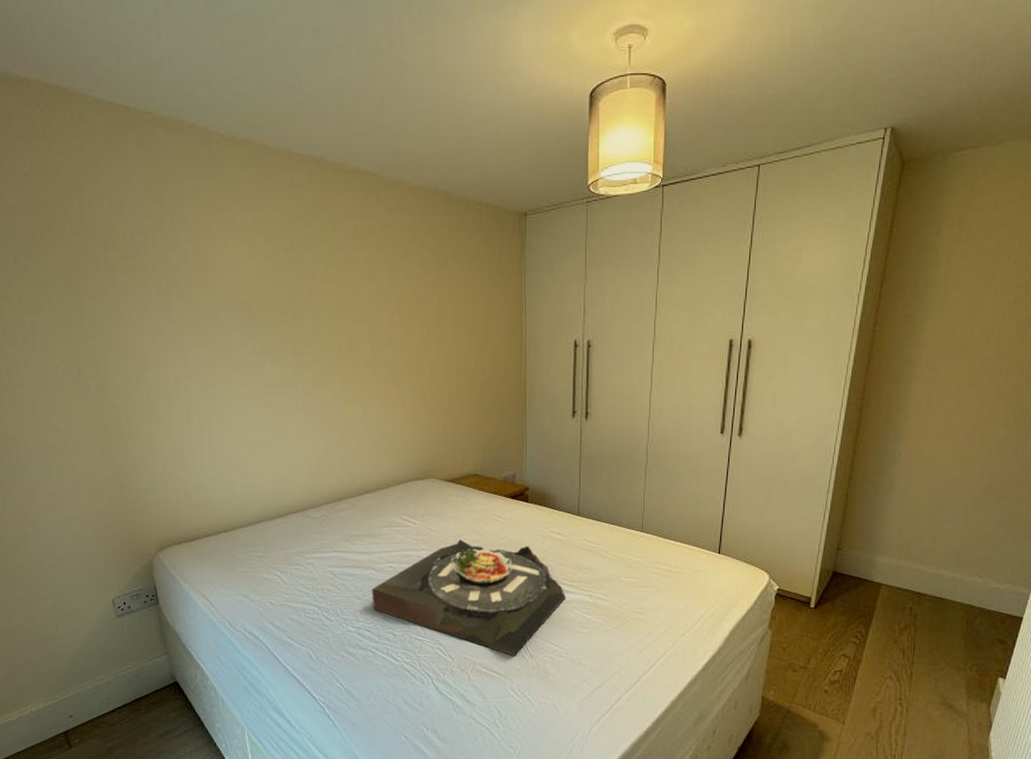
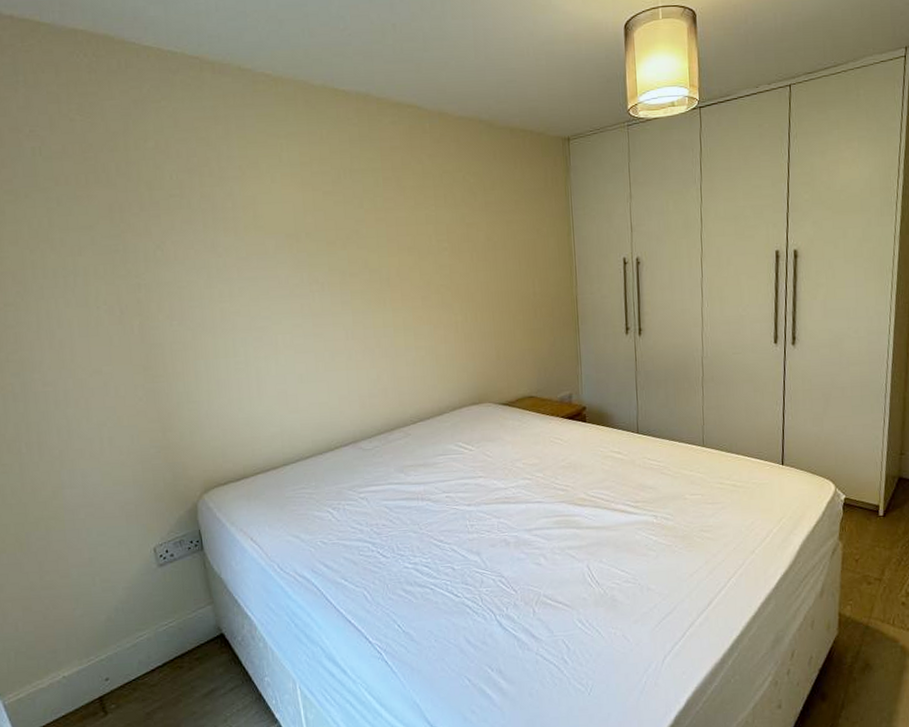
serving tray: present [372,539,566,656] -> none [429,464,631,585]

